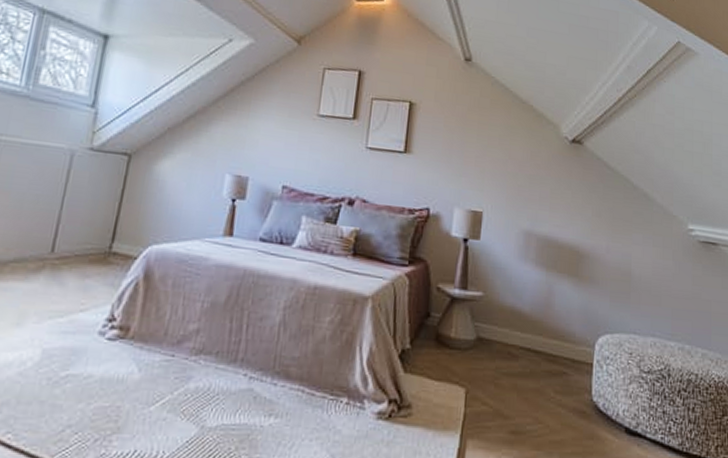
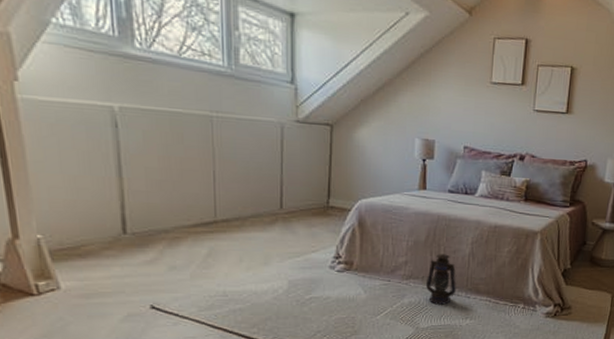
lantern: none [220,321,263,394] -> present [426,254,458,305]

